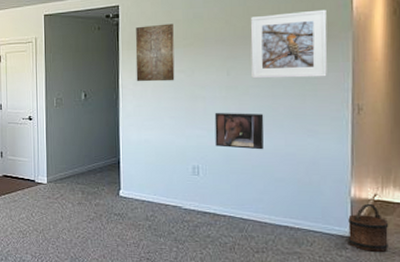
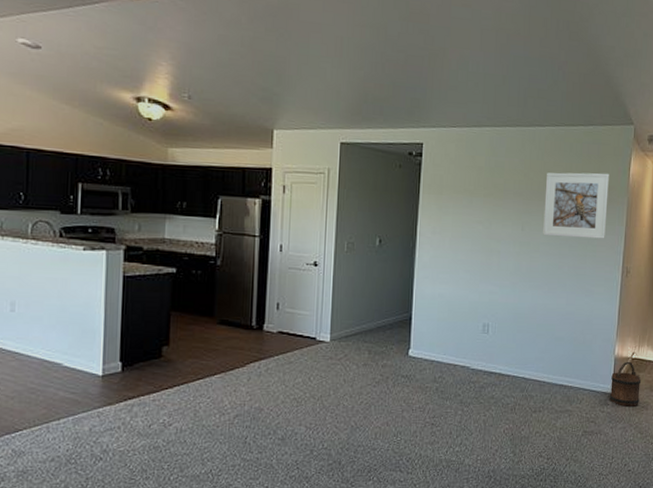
wall art: present [135,23,175,82] -> none [435,169,476,232]
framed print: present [214,113,264,150] -> none [506,269,551,308]

